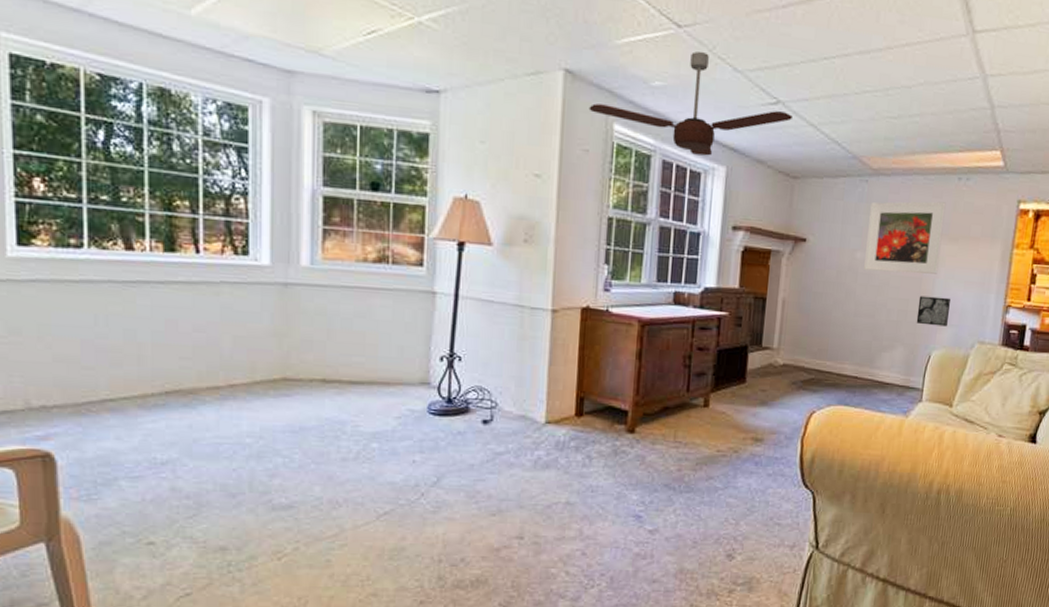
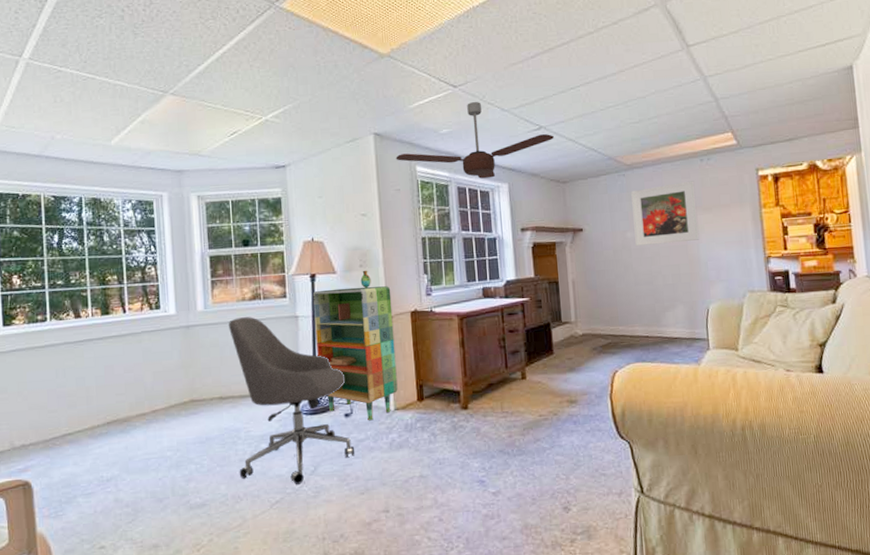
chair: none [340,282,491,496] -> present [229,317,355,484]
shelving unit: none [456,247,560,432] -> present [312,270,398,421]
wall art: present [916,295,950,327] -> none [688,258,718,284]

